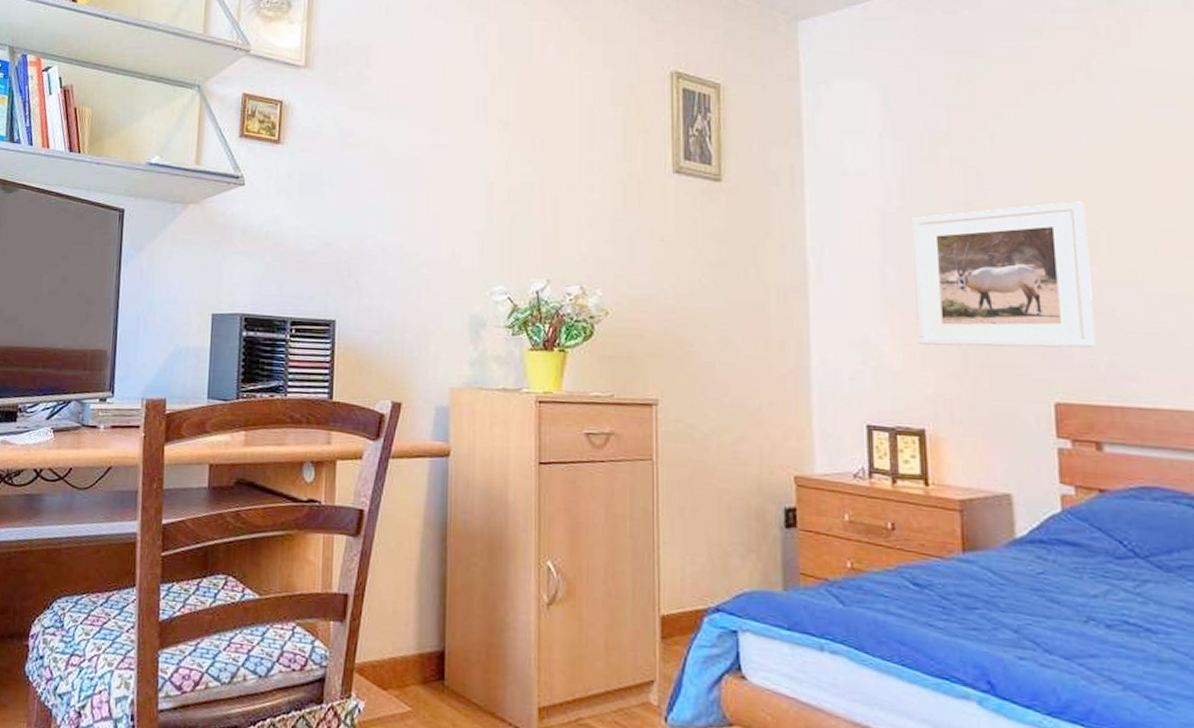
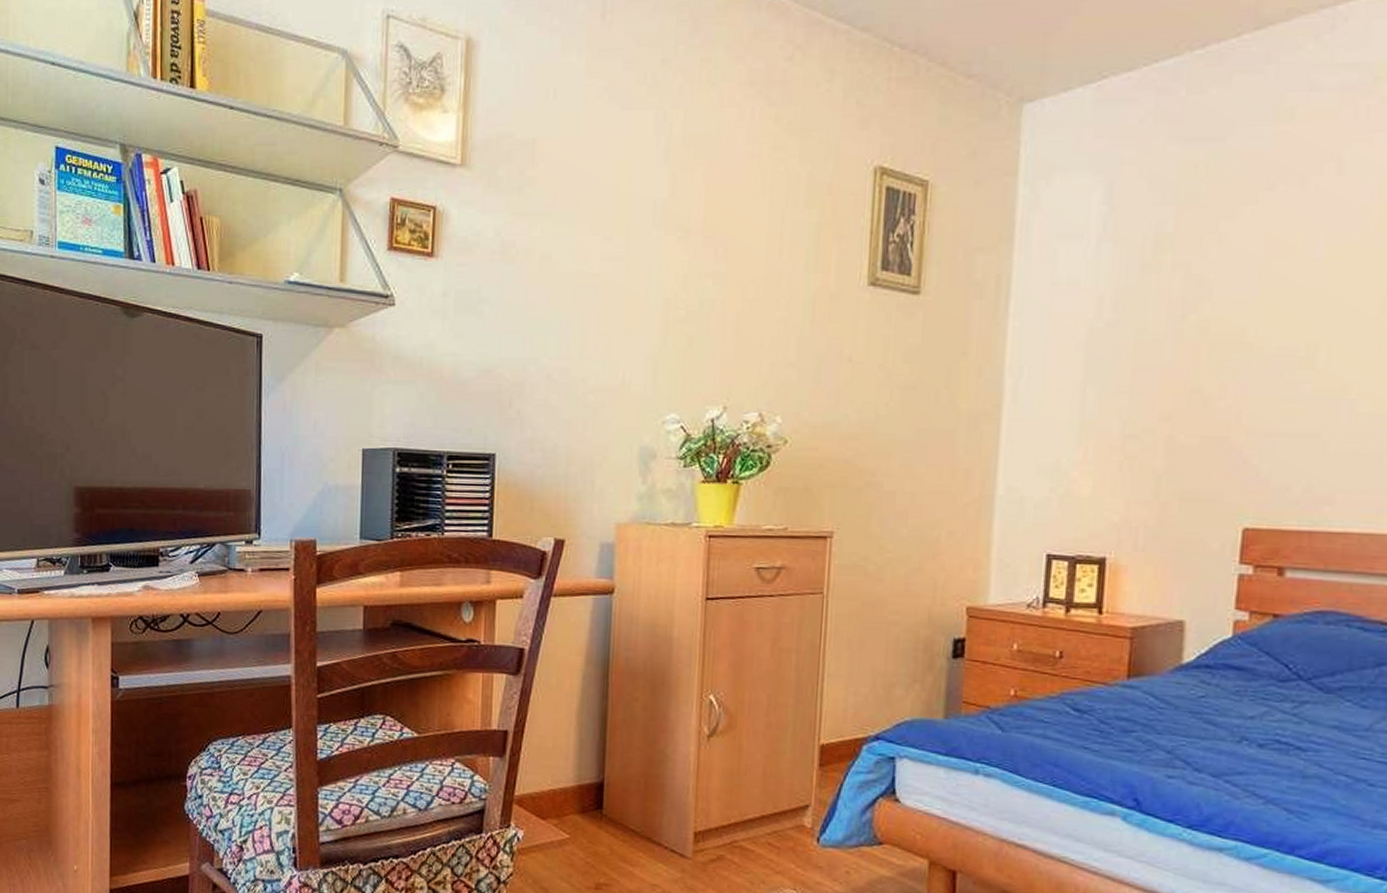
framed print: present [910,201,1096,348] -> none [1110,312,1309,471]

